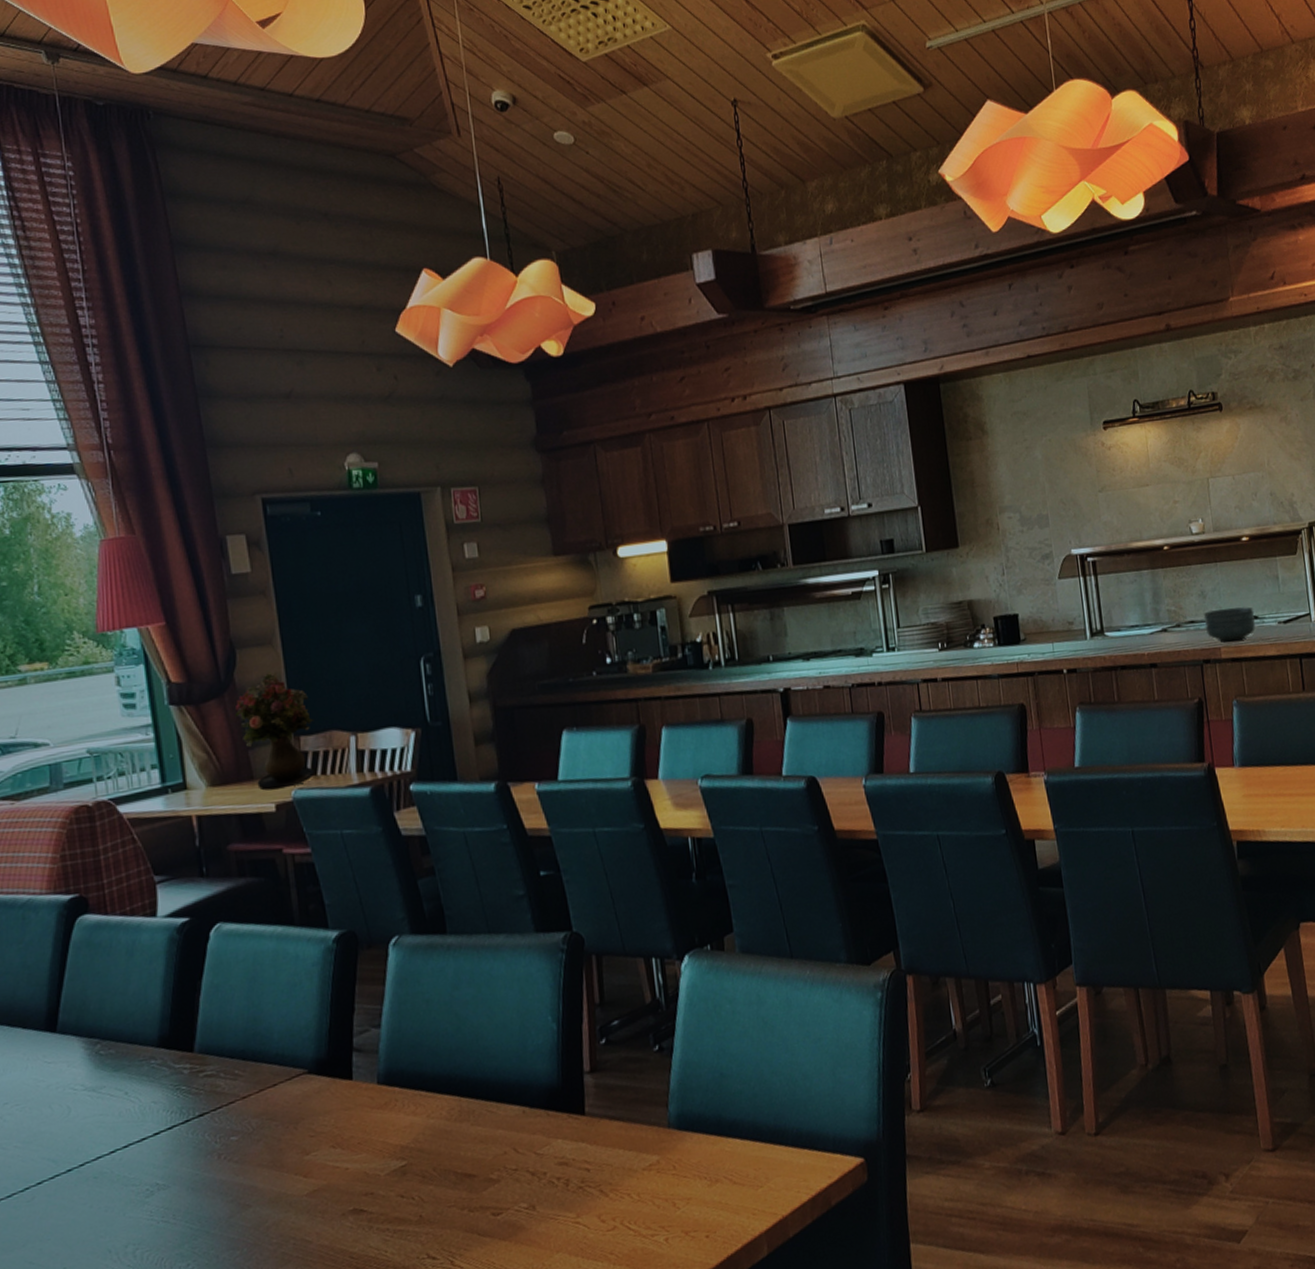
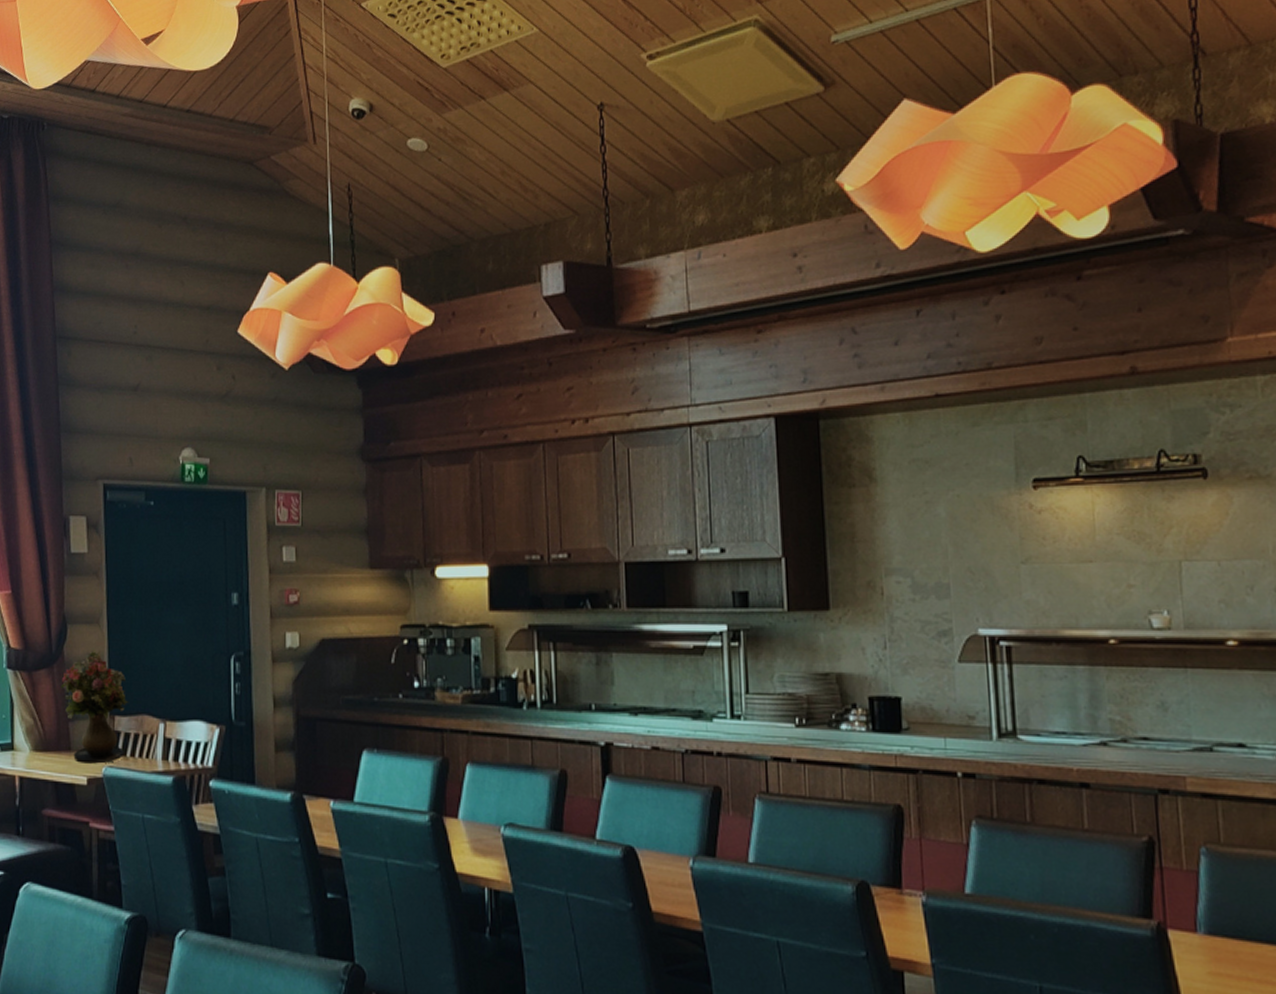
bowl: present [1203,607,1256,642] -> none [1162,728,1242,772]

